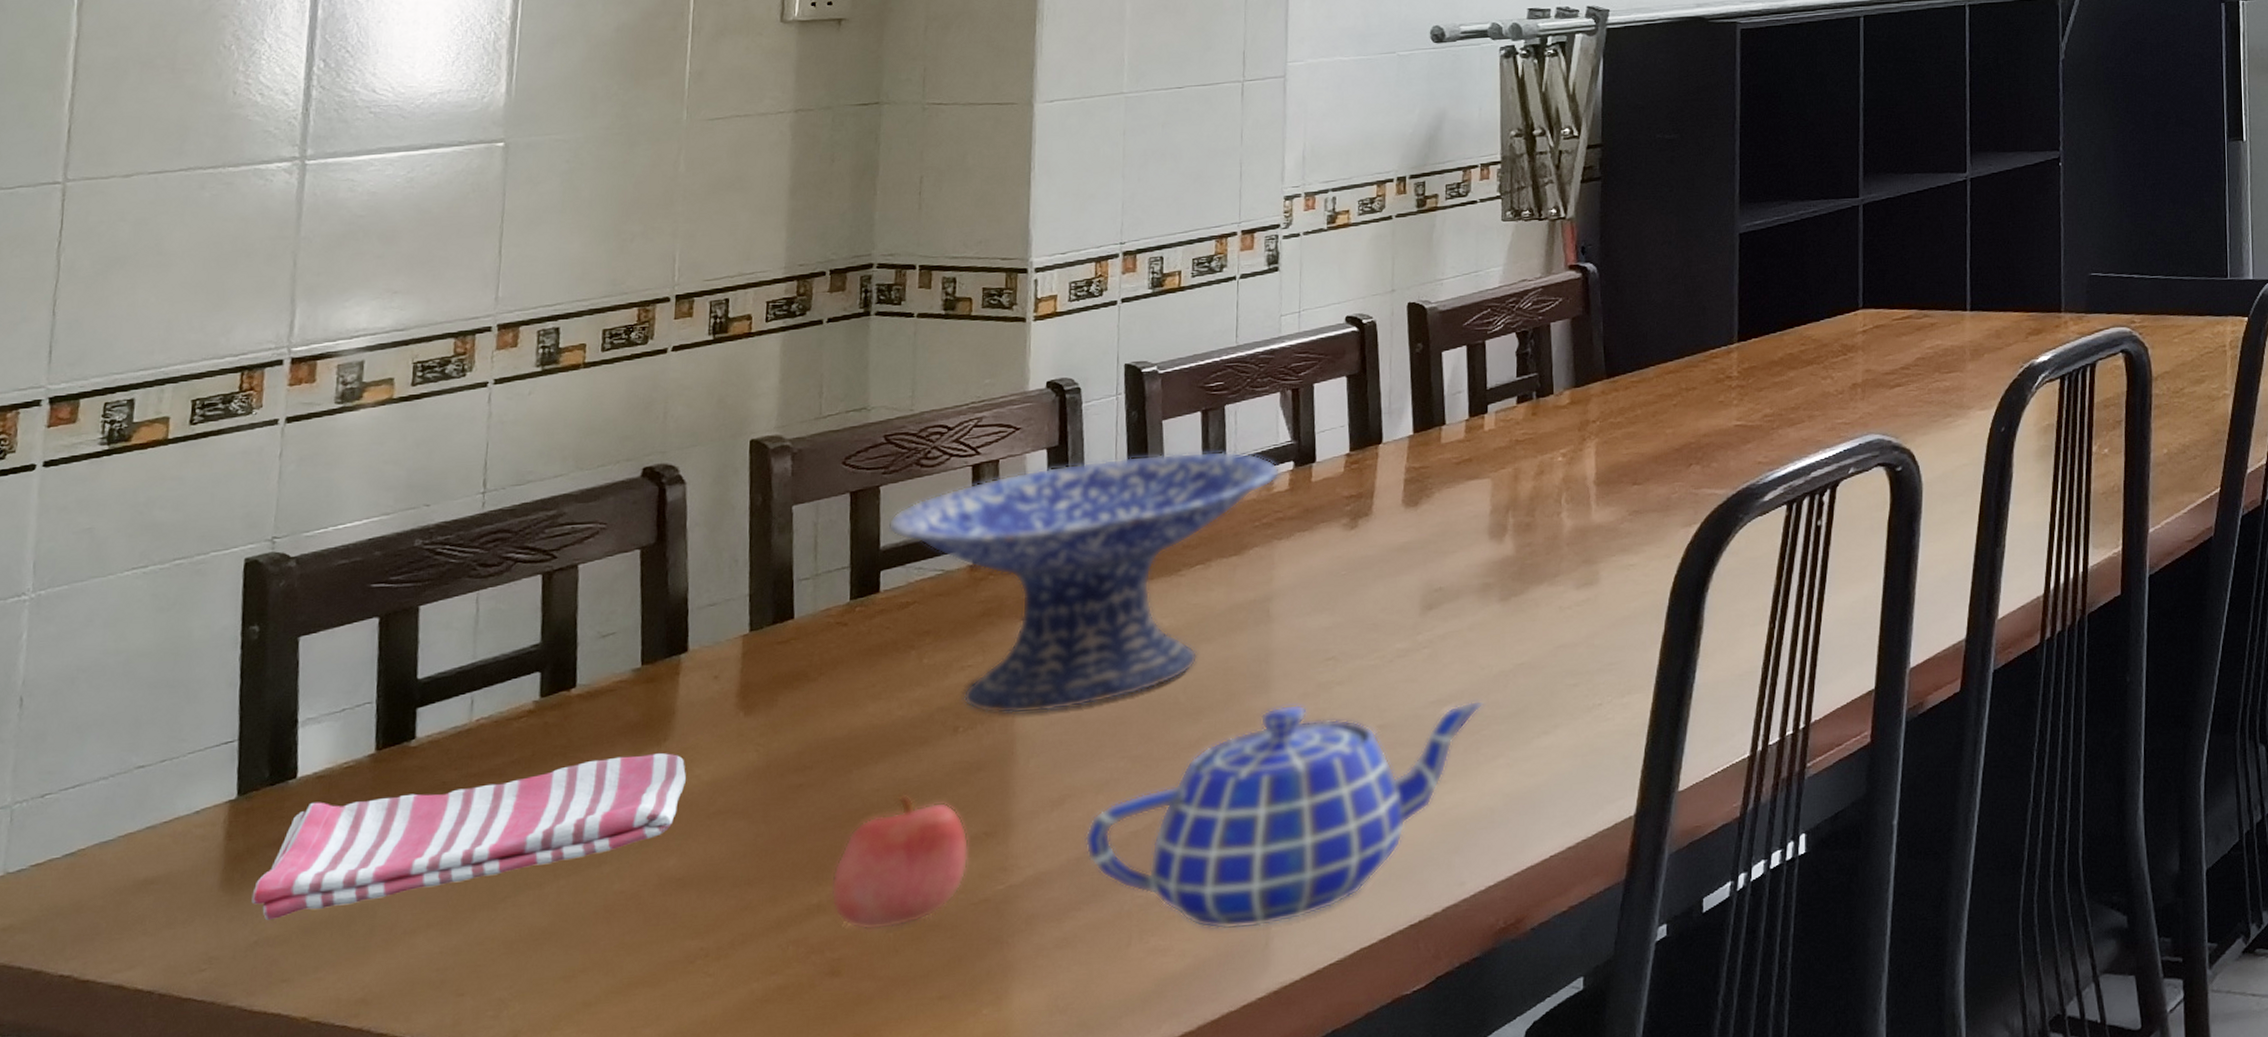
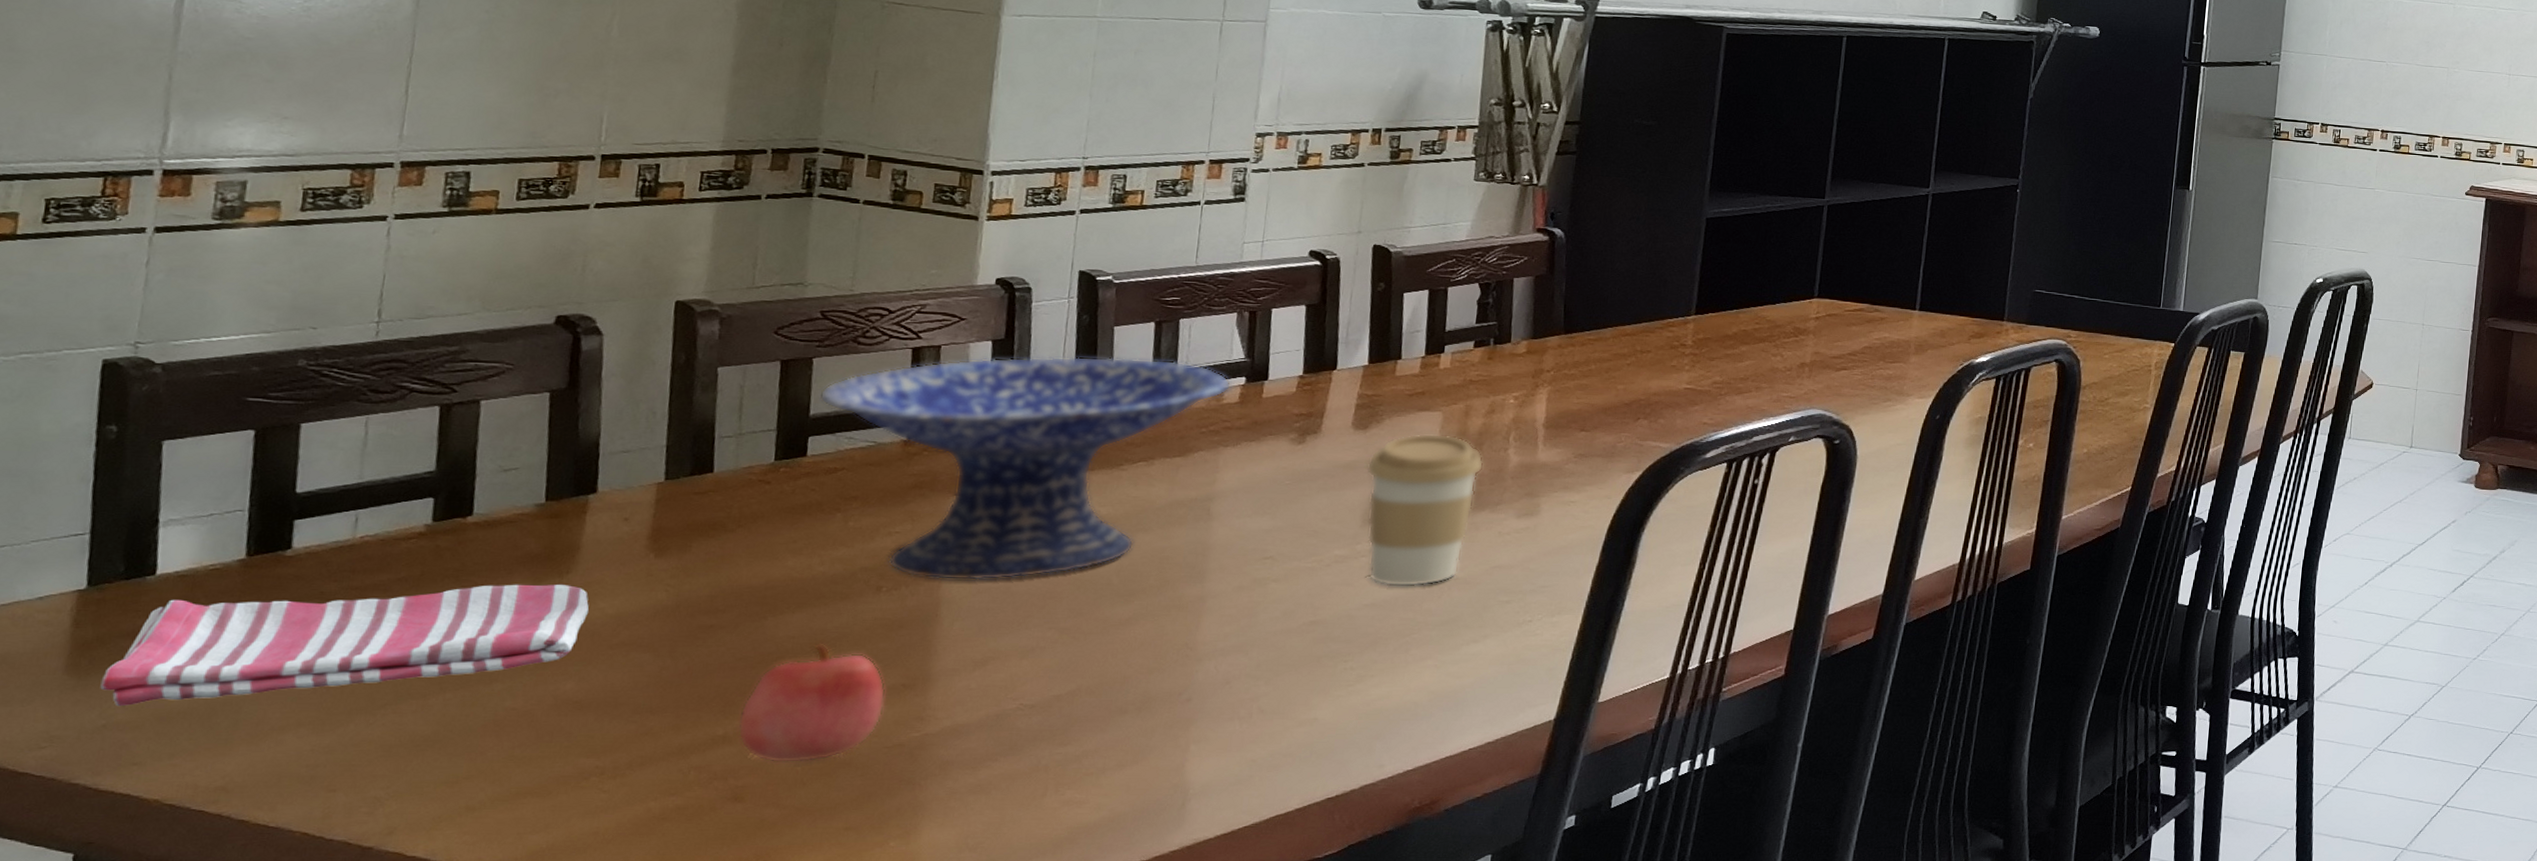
teapot: present [1084,700,1484,930] -> none [1005,595,1417,789]
coffee cup: none [1421,502,1538,679] -> present [1366,433,1484,587]

